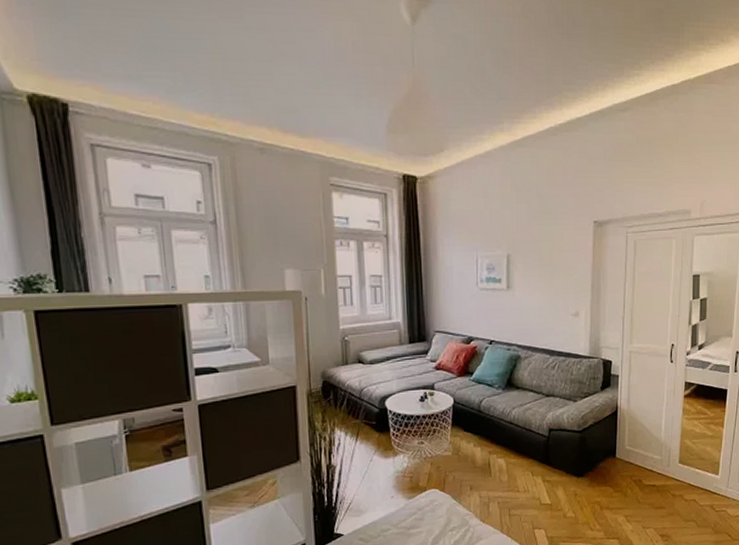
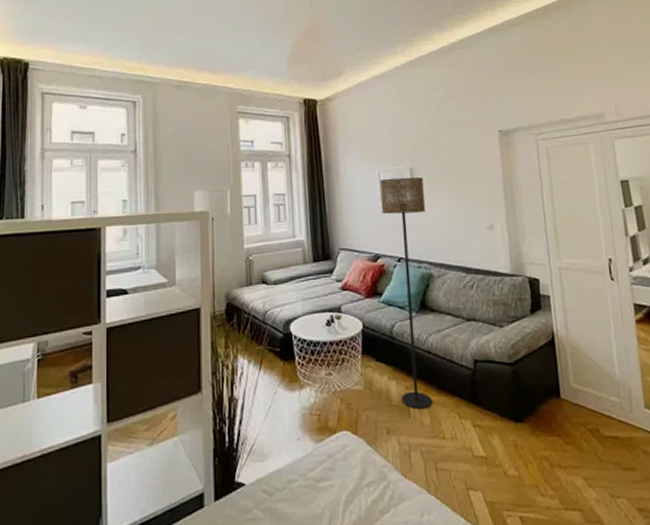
floor lamp: none [476,263,519,470] -> present [379,177,433,409]

